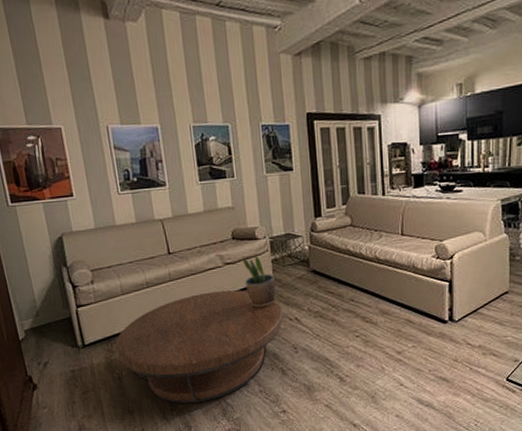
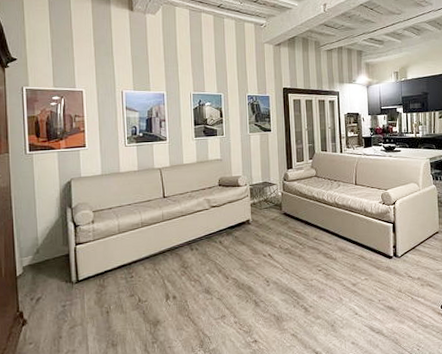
coffee table: present [115,290,283,404] -> none [107,229,258,337]
potted plant: present [243,256,276,308] -> none [227,200,253,246]

